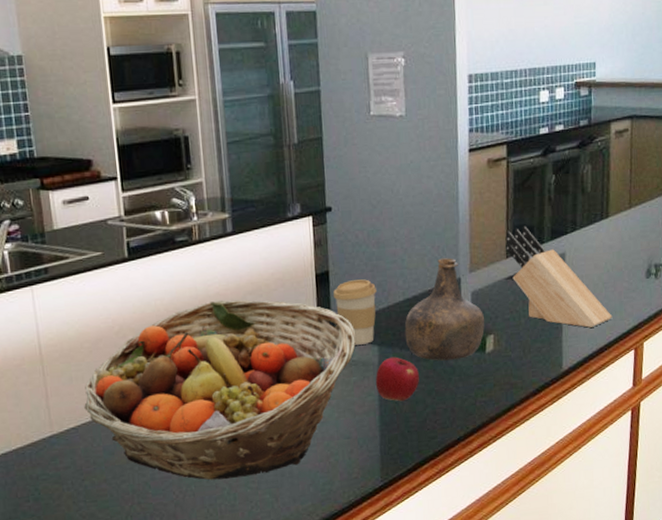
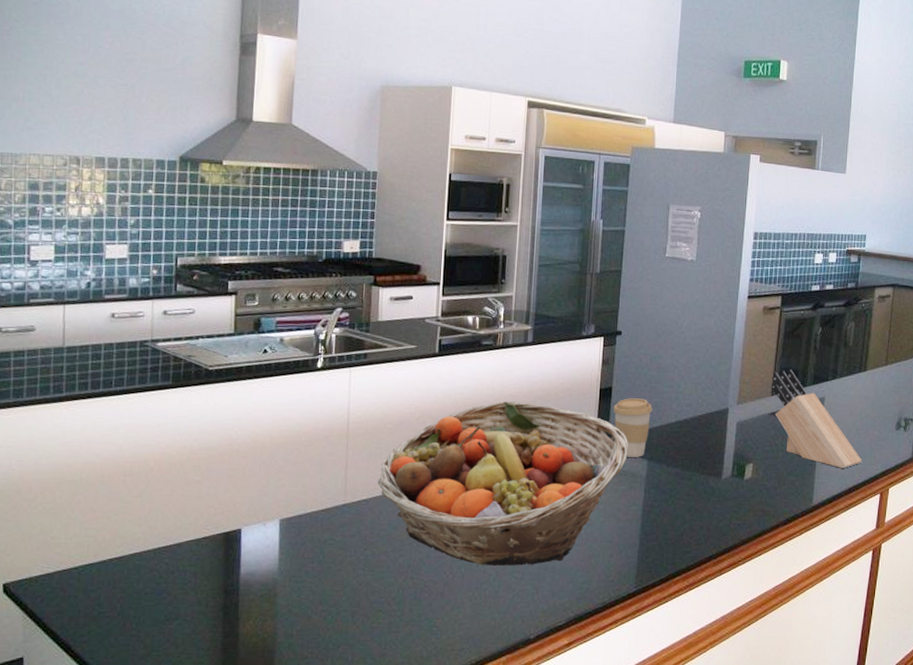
apple: present [375,357,419,402] -> none [641,472,681,515]
bottle: present [404,258,485,361] -> none [673,389,746,482]

